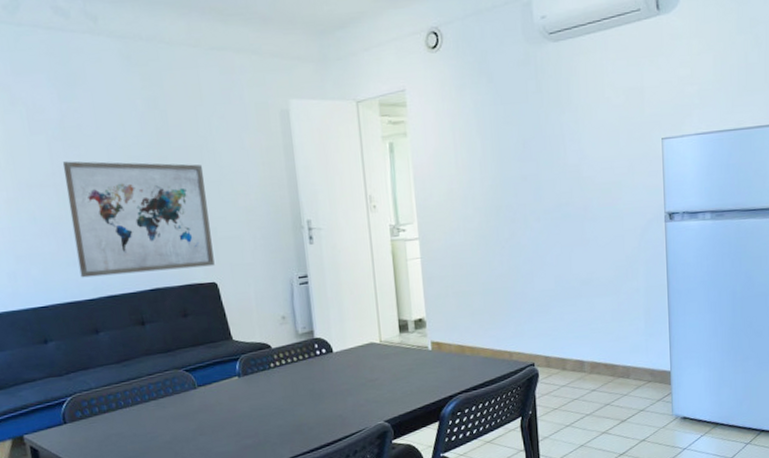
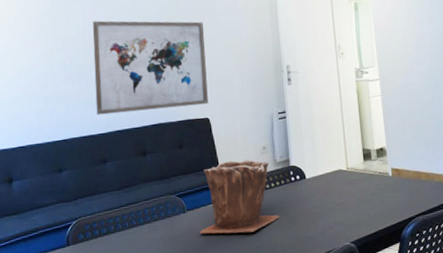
plant pot: none [214,330,304,412] -> present [200,159,280,234]

